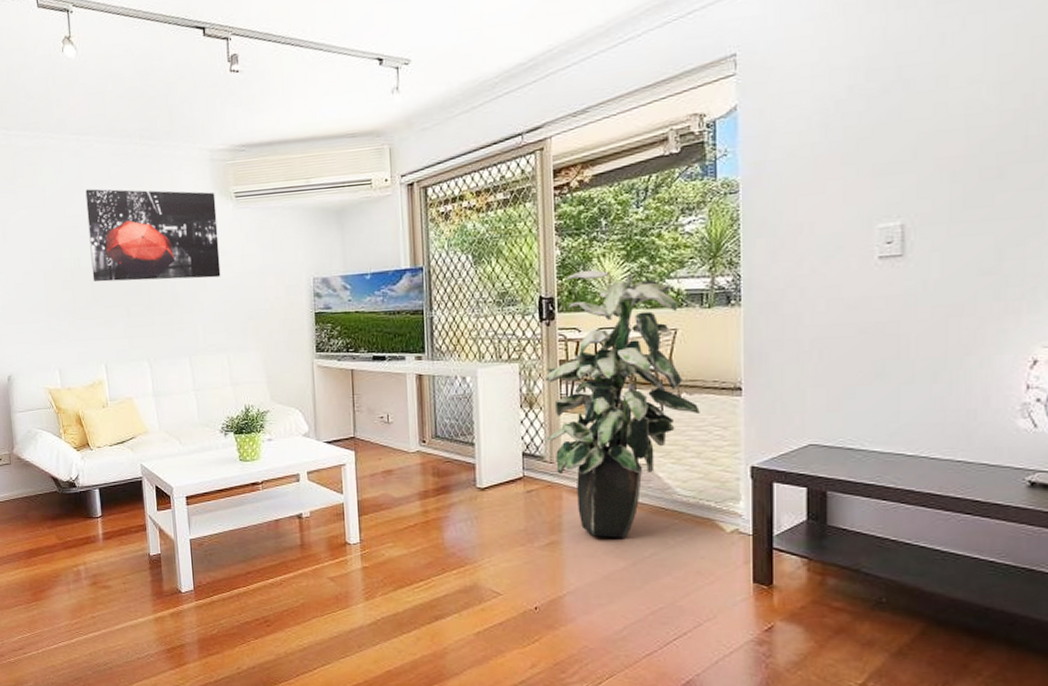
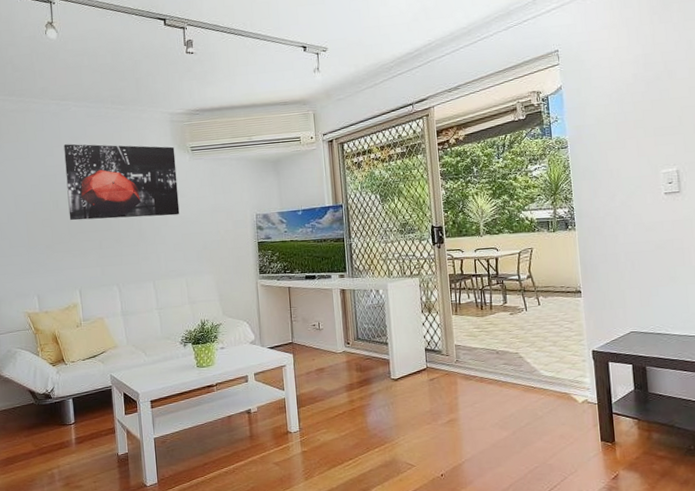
indoor plant: present [544,269,700,538] -> none [438,204,553,413]

